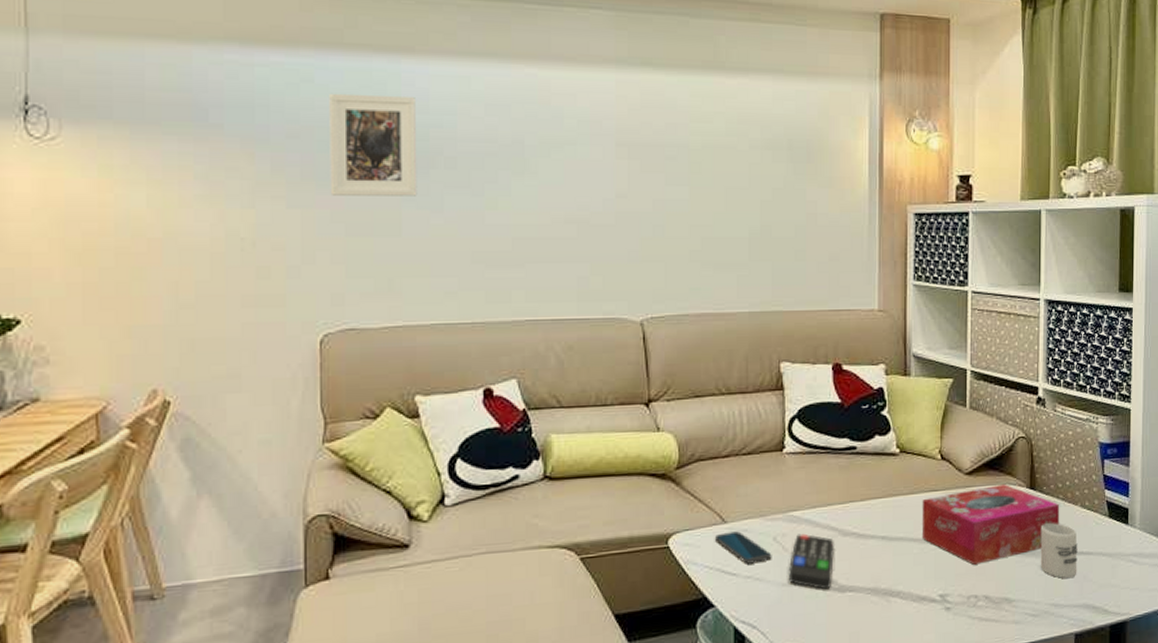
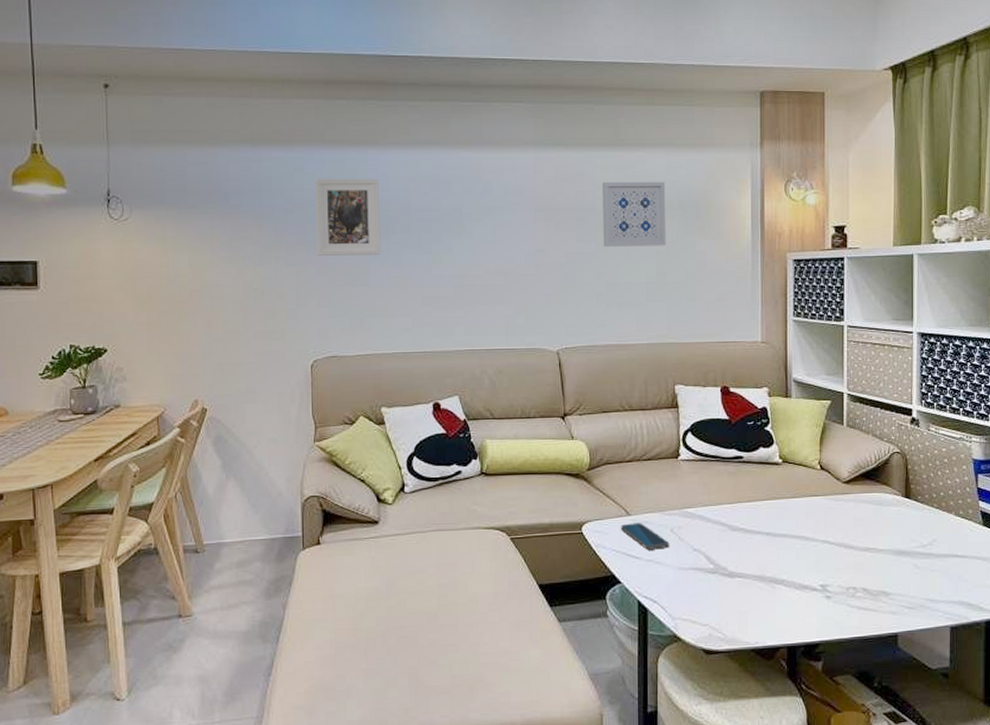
wall art: none [698,112,772,194] -> present [603,181,666,247]
remote control: present [789,533,835,590] -> none [685,527,725,575]
tissue box: present [921,483,1060,565] -> none [803,492,935,561]
cup: present [1040,523,1078,579] -> none [916,528,952,578]

